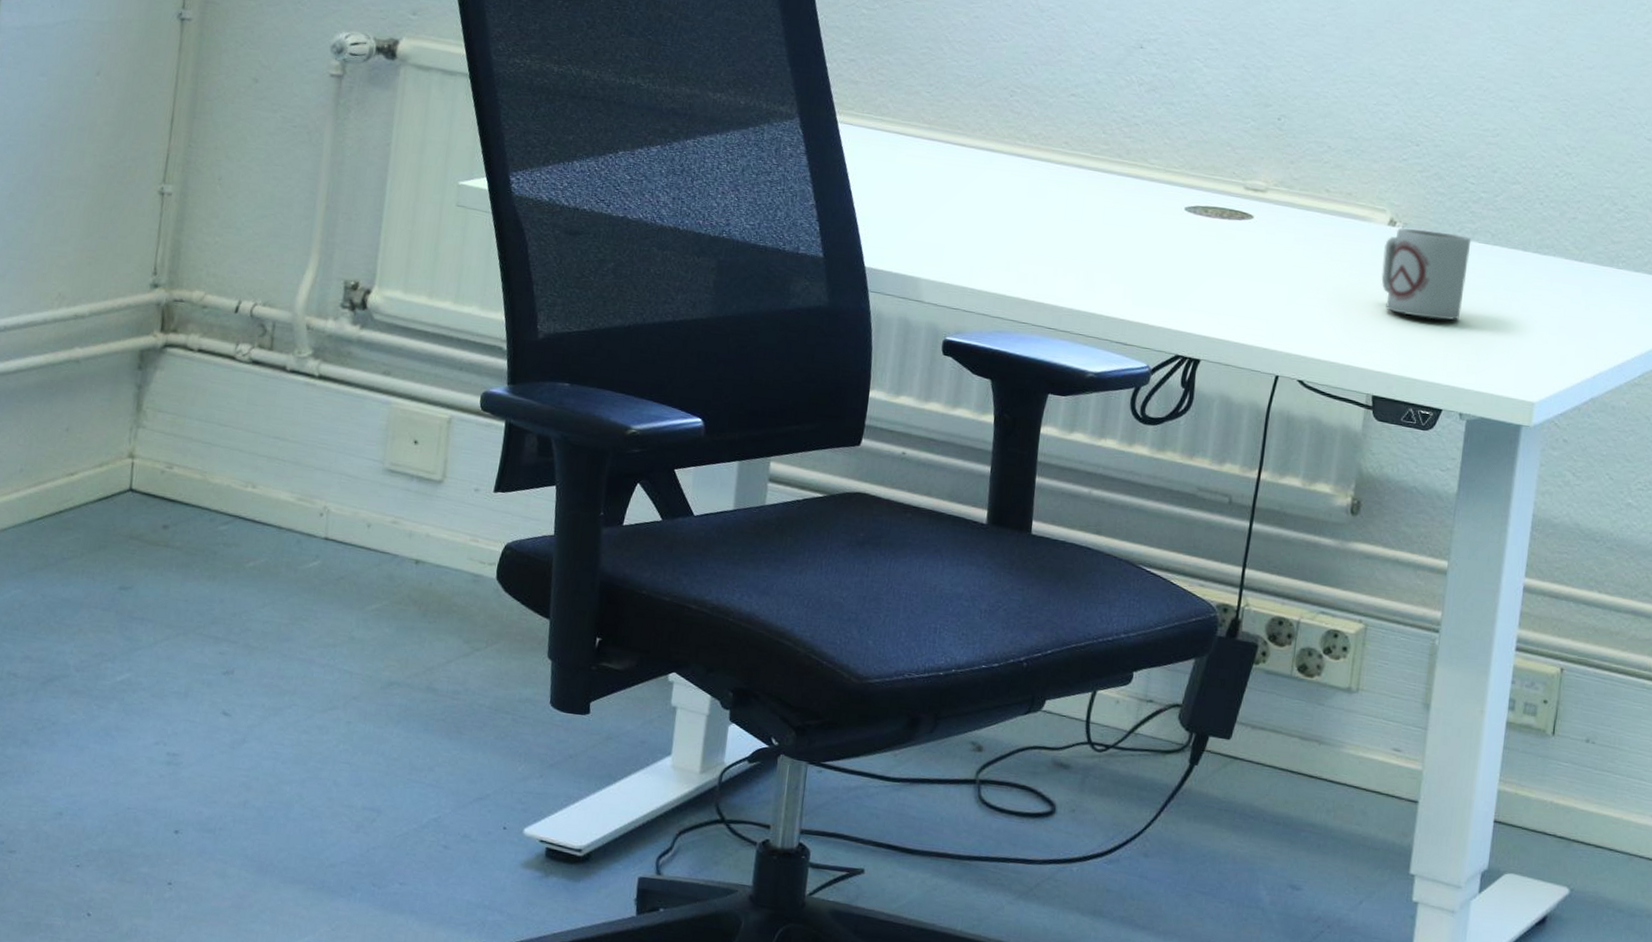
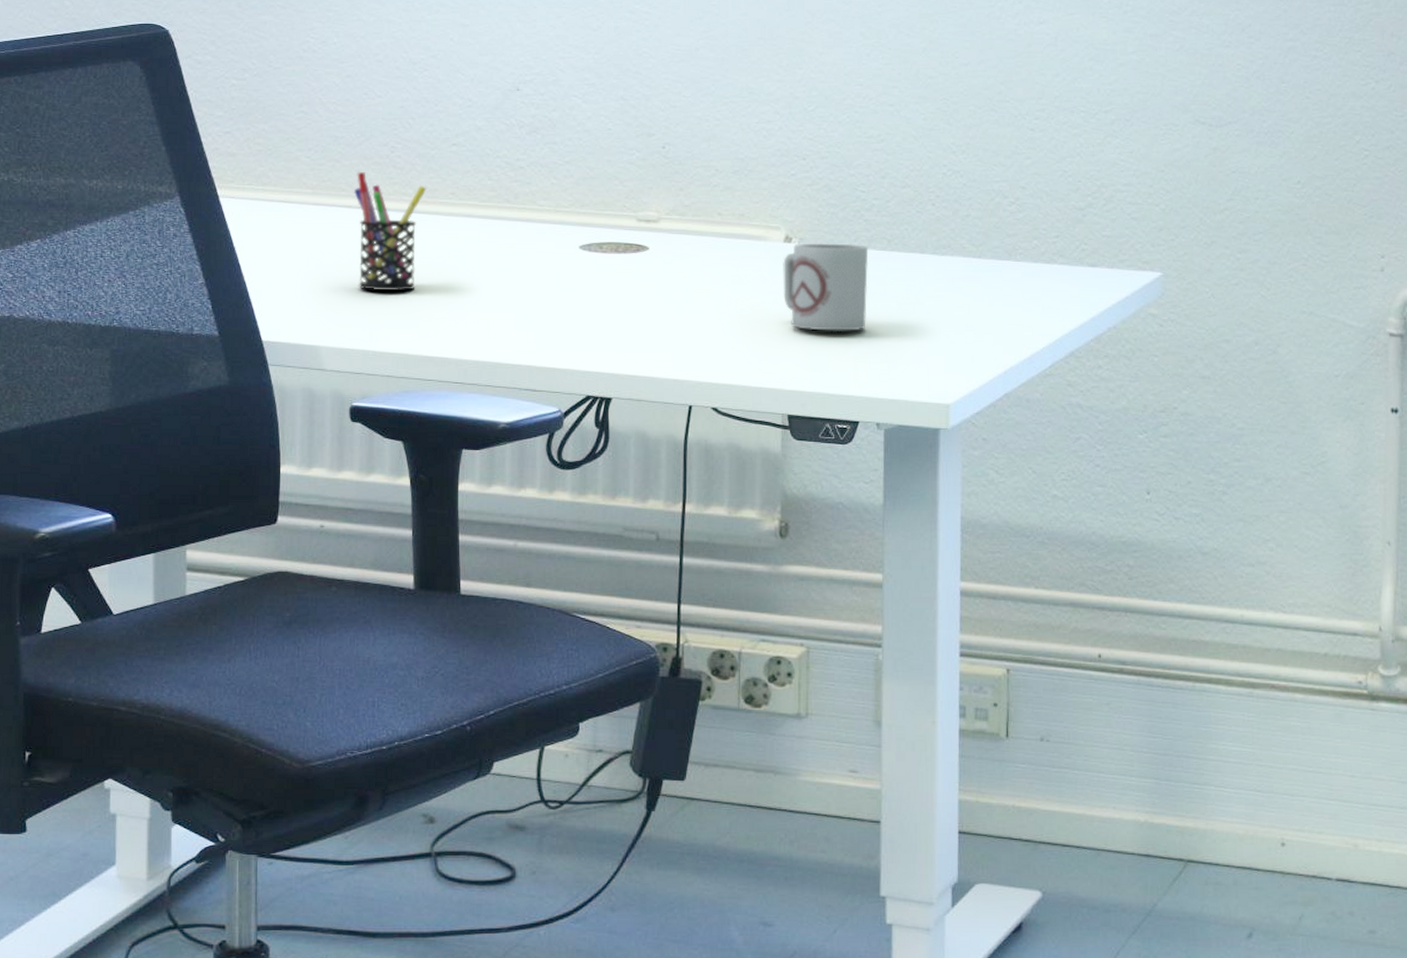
pen holder: none [964,112,1042,234] -> present [354,172,427,292]

